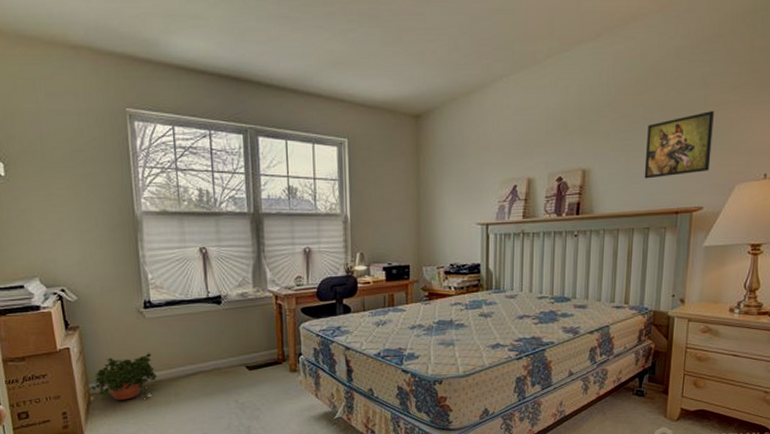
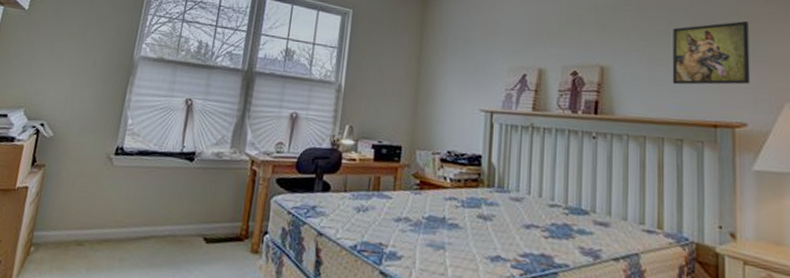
potted plant: present [90,353,158,400] -> none [33,204,108,258]

